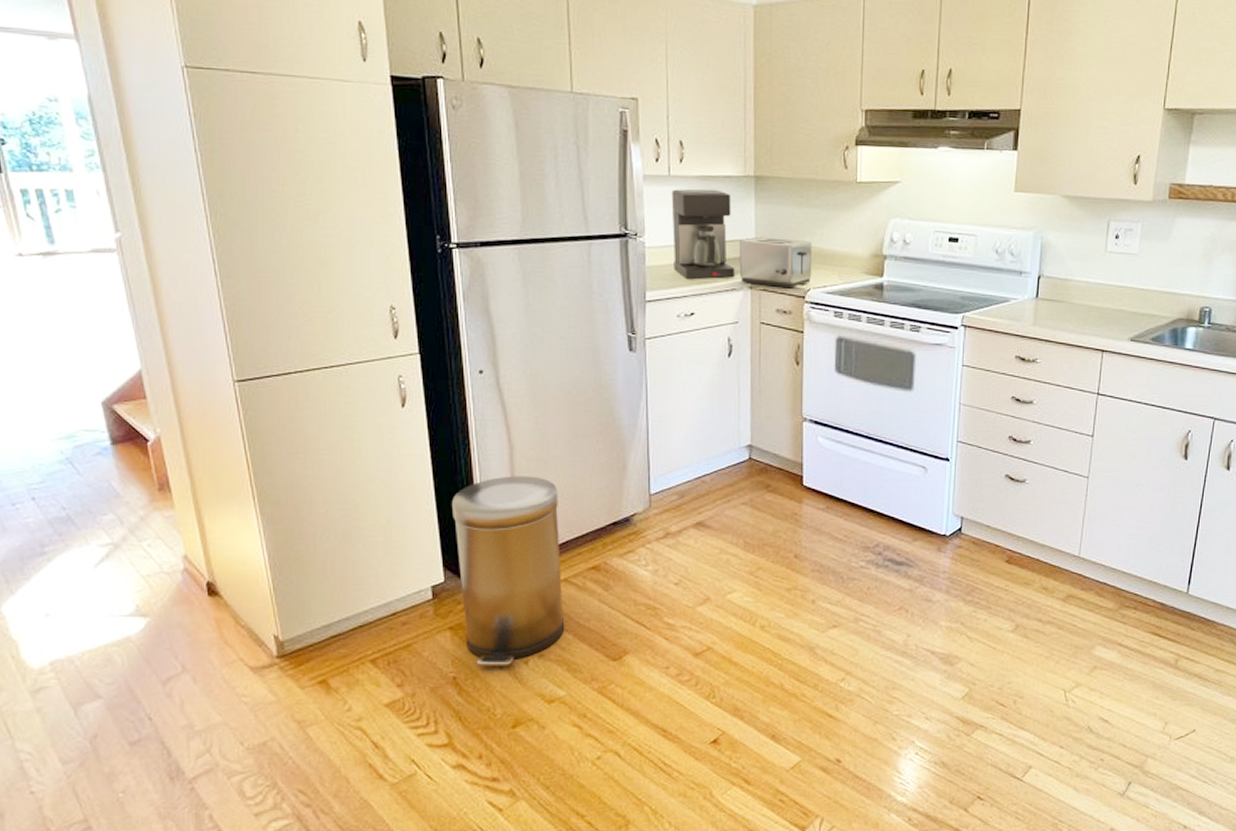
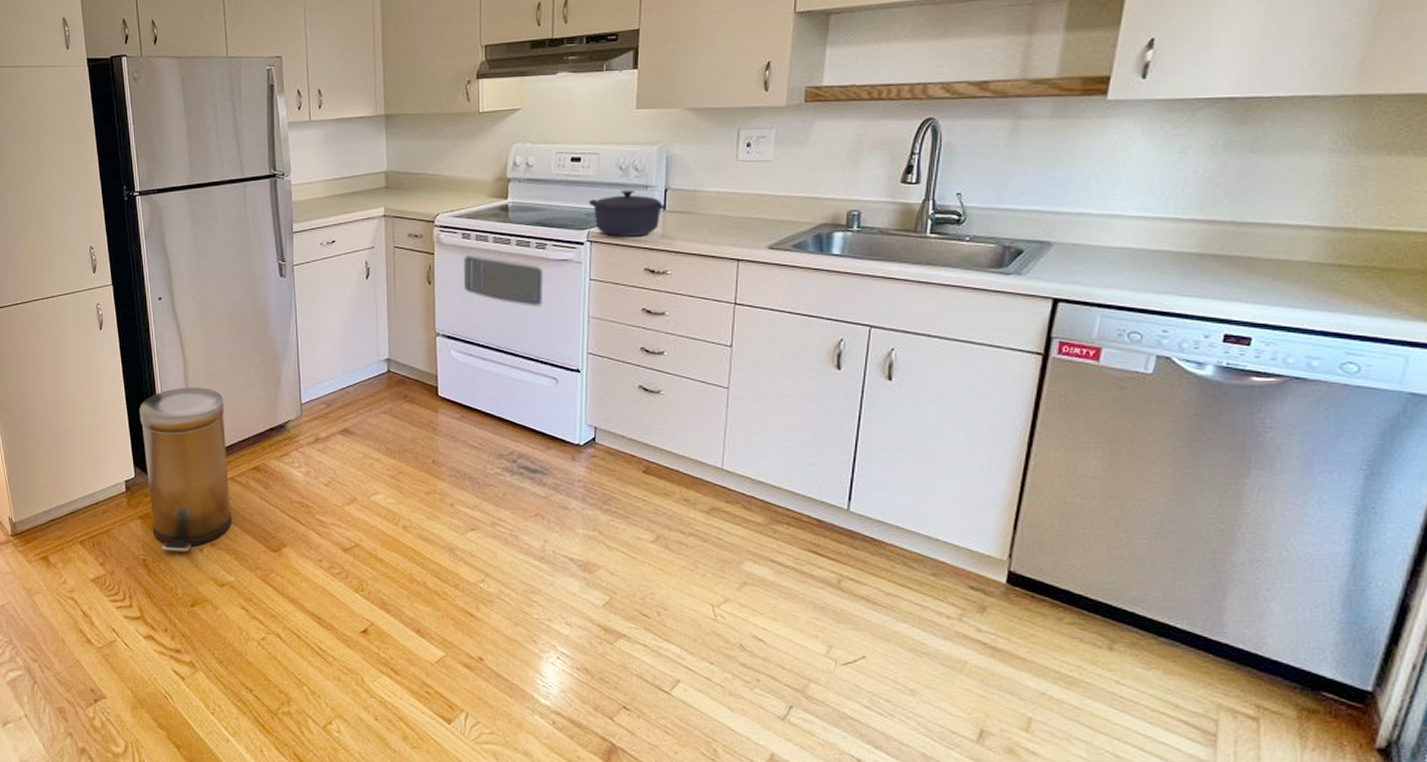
coffee maker: present [671,189,735,280] -> none [312,129,370,212]
toaster: present [739,236,813,289] -> none [373,168,440,215]
cooking pot: none [965,274,1040,323] -> present [589,189,667,237]

